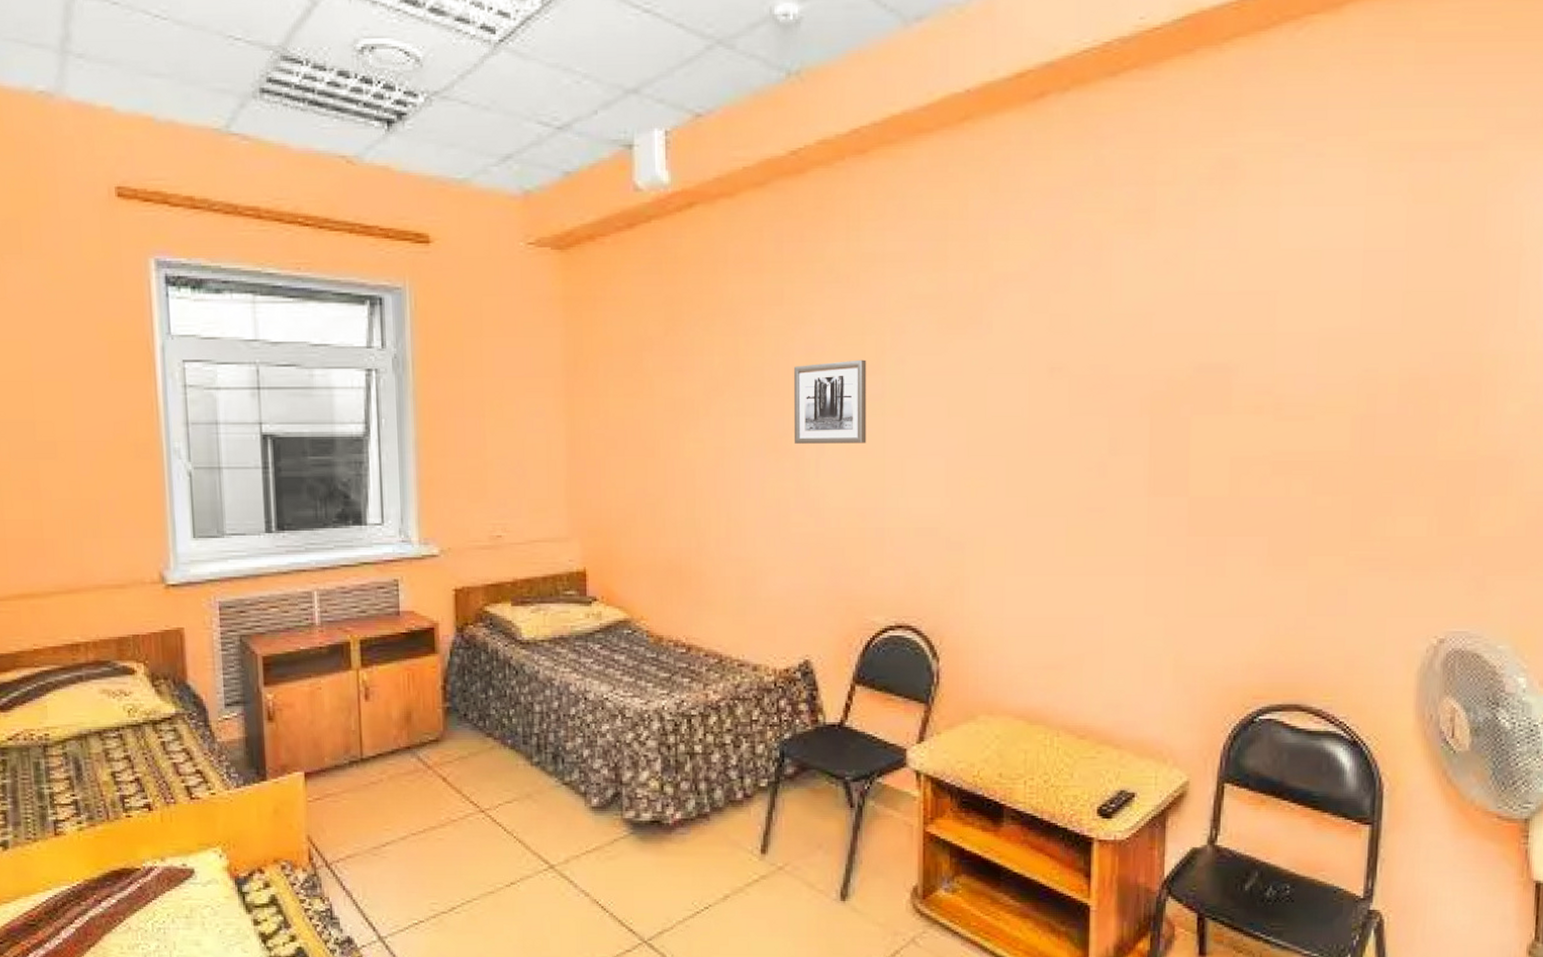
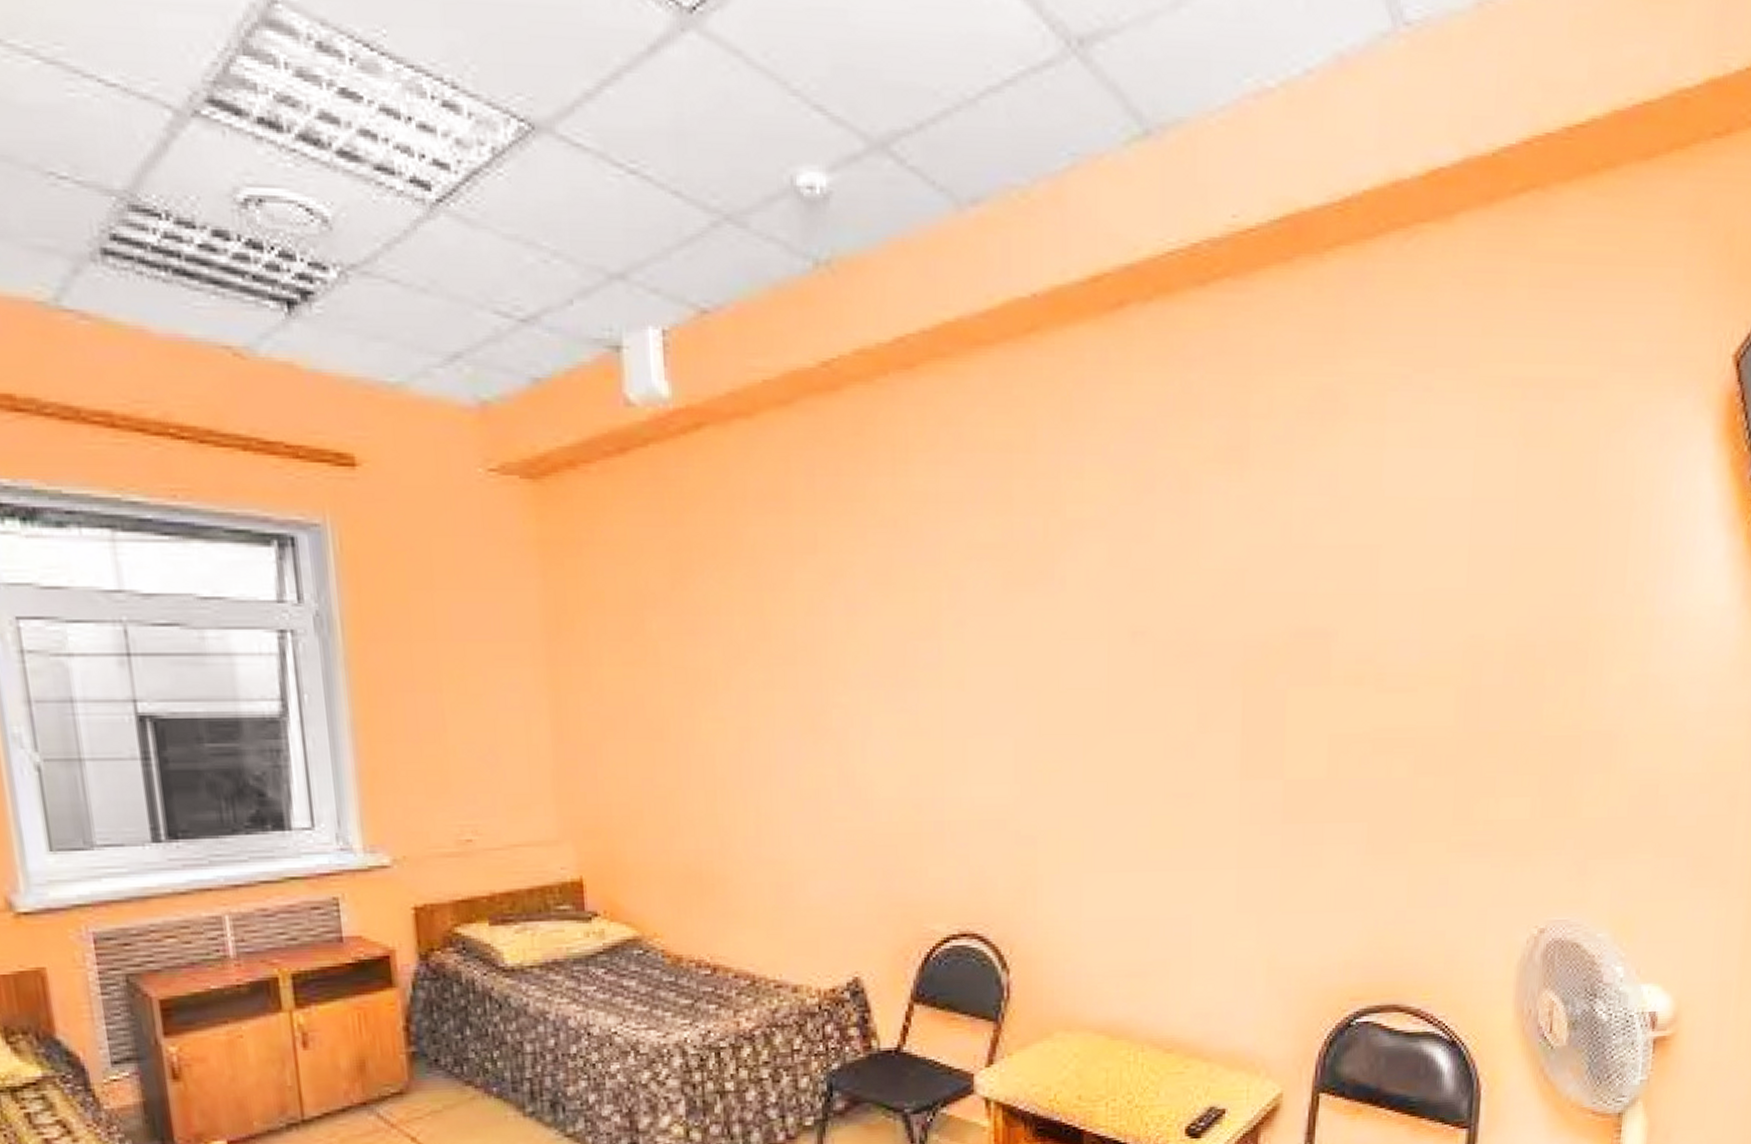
wall art: present [793,359,867,444] -> none [831,621,921,722]

